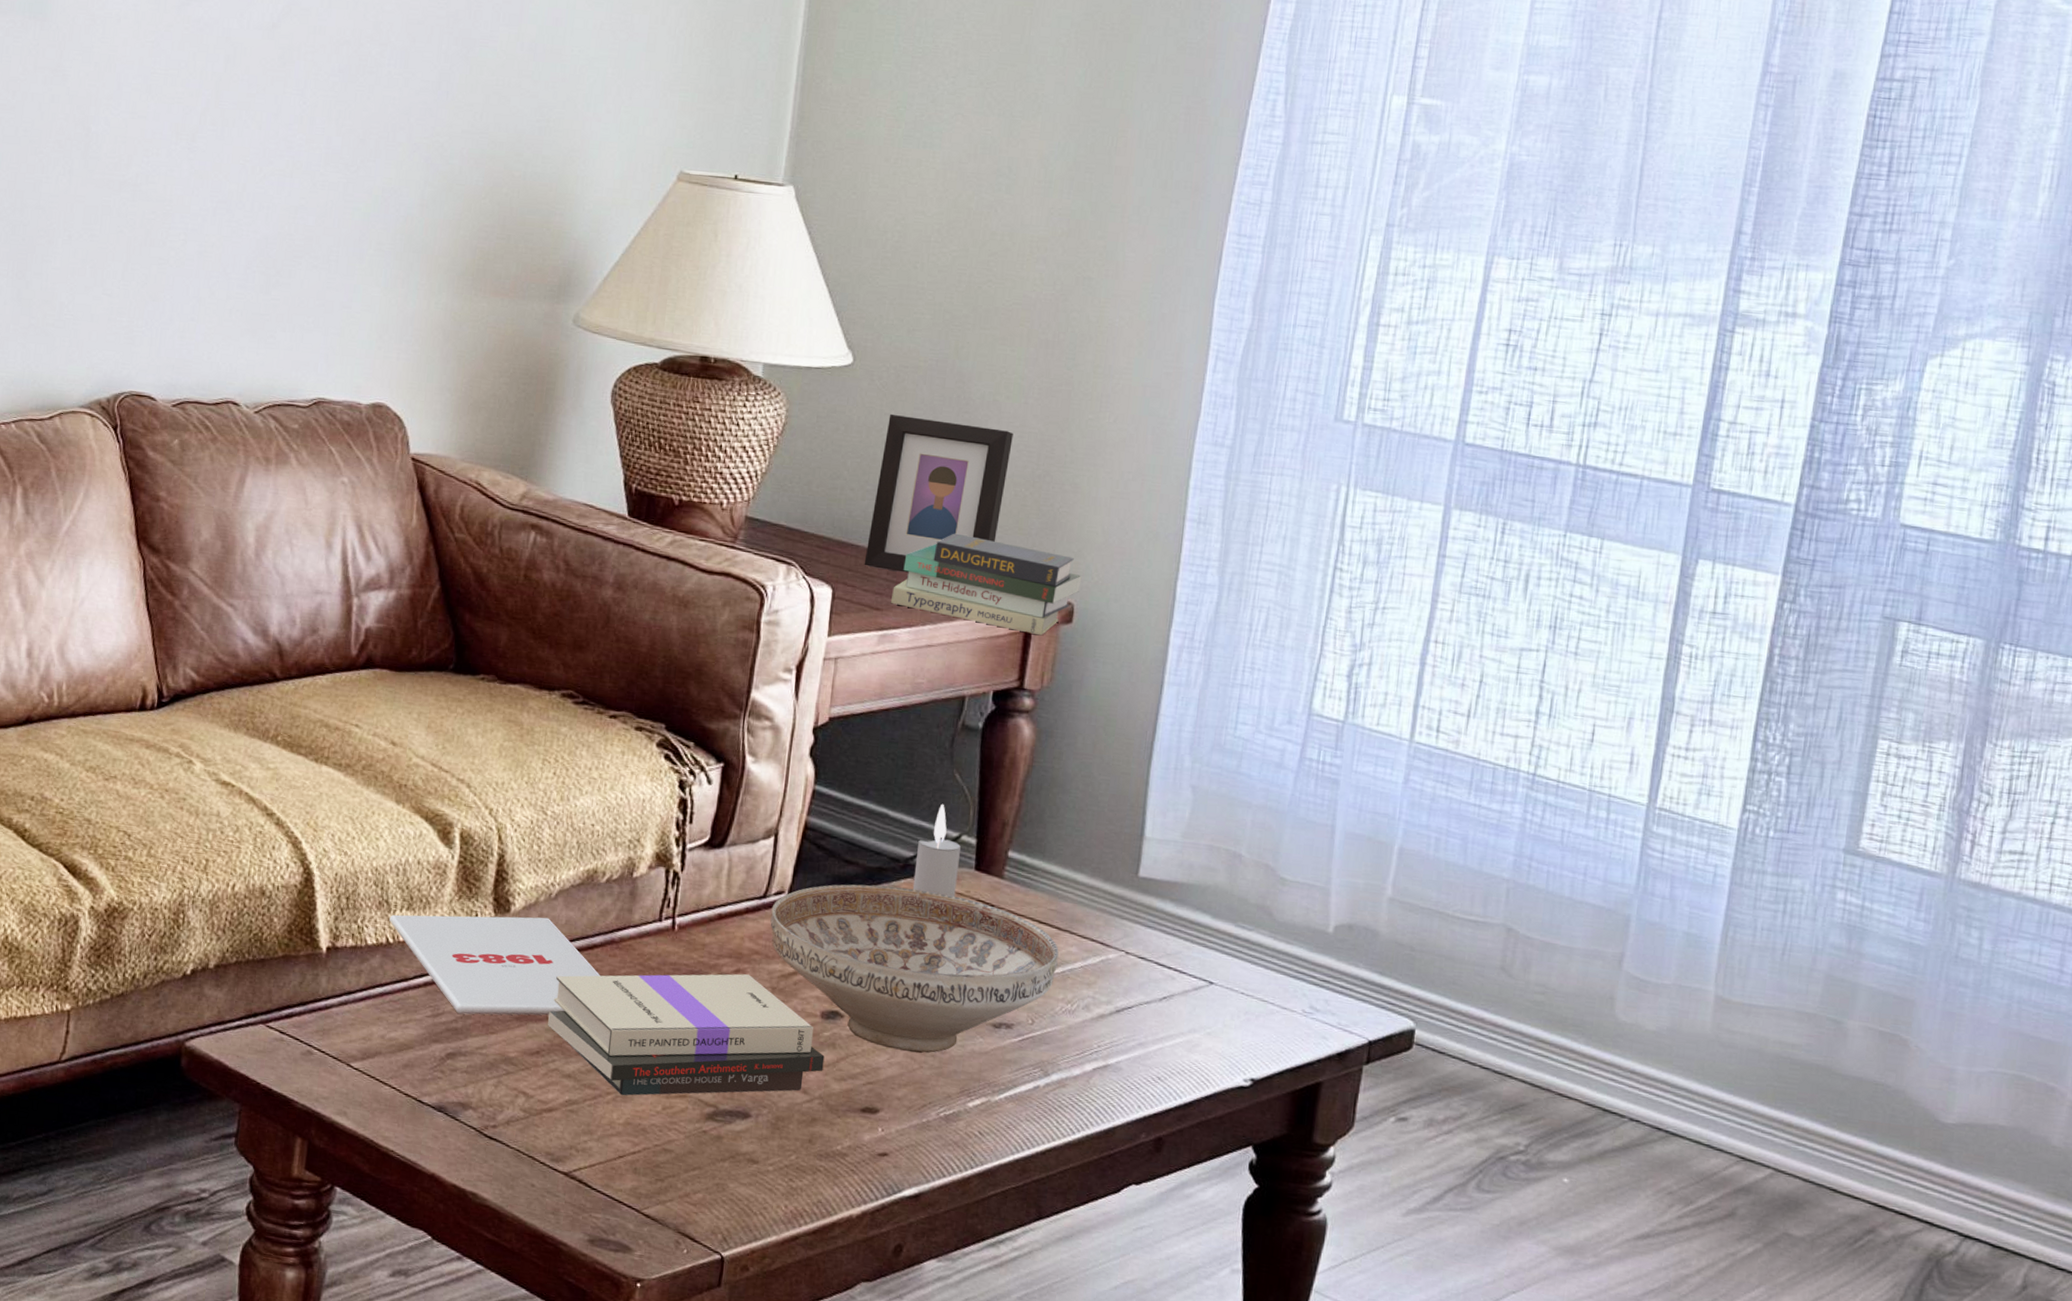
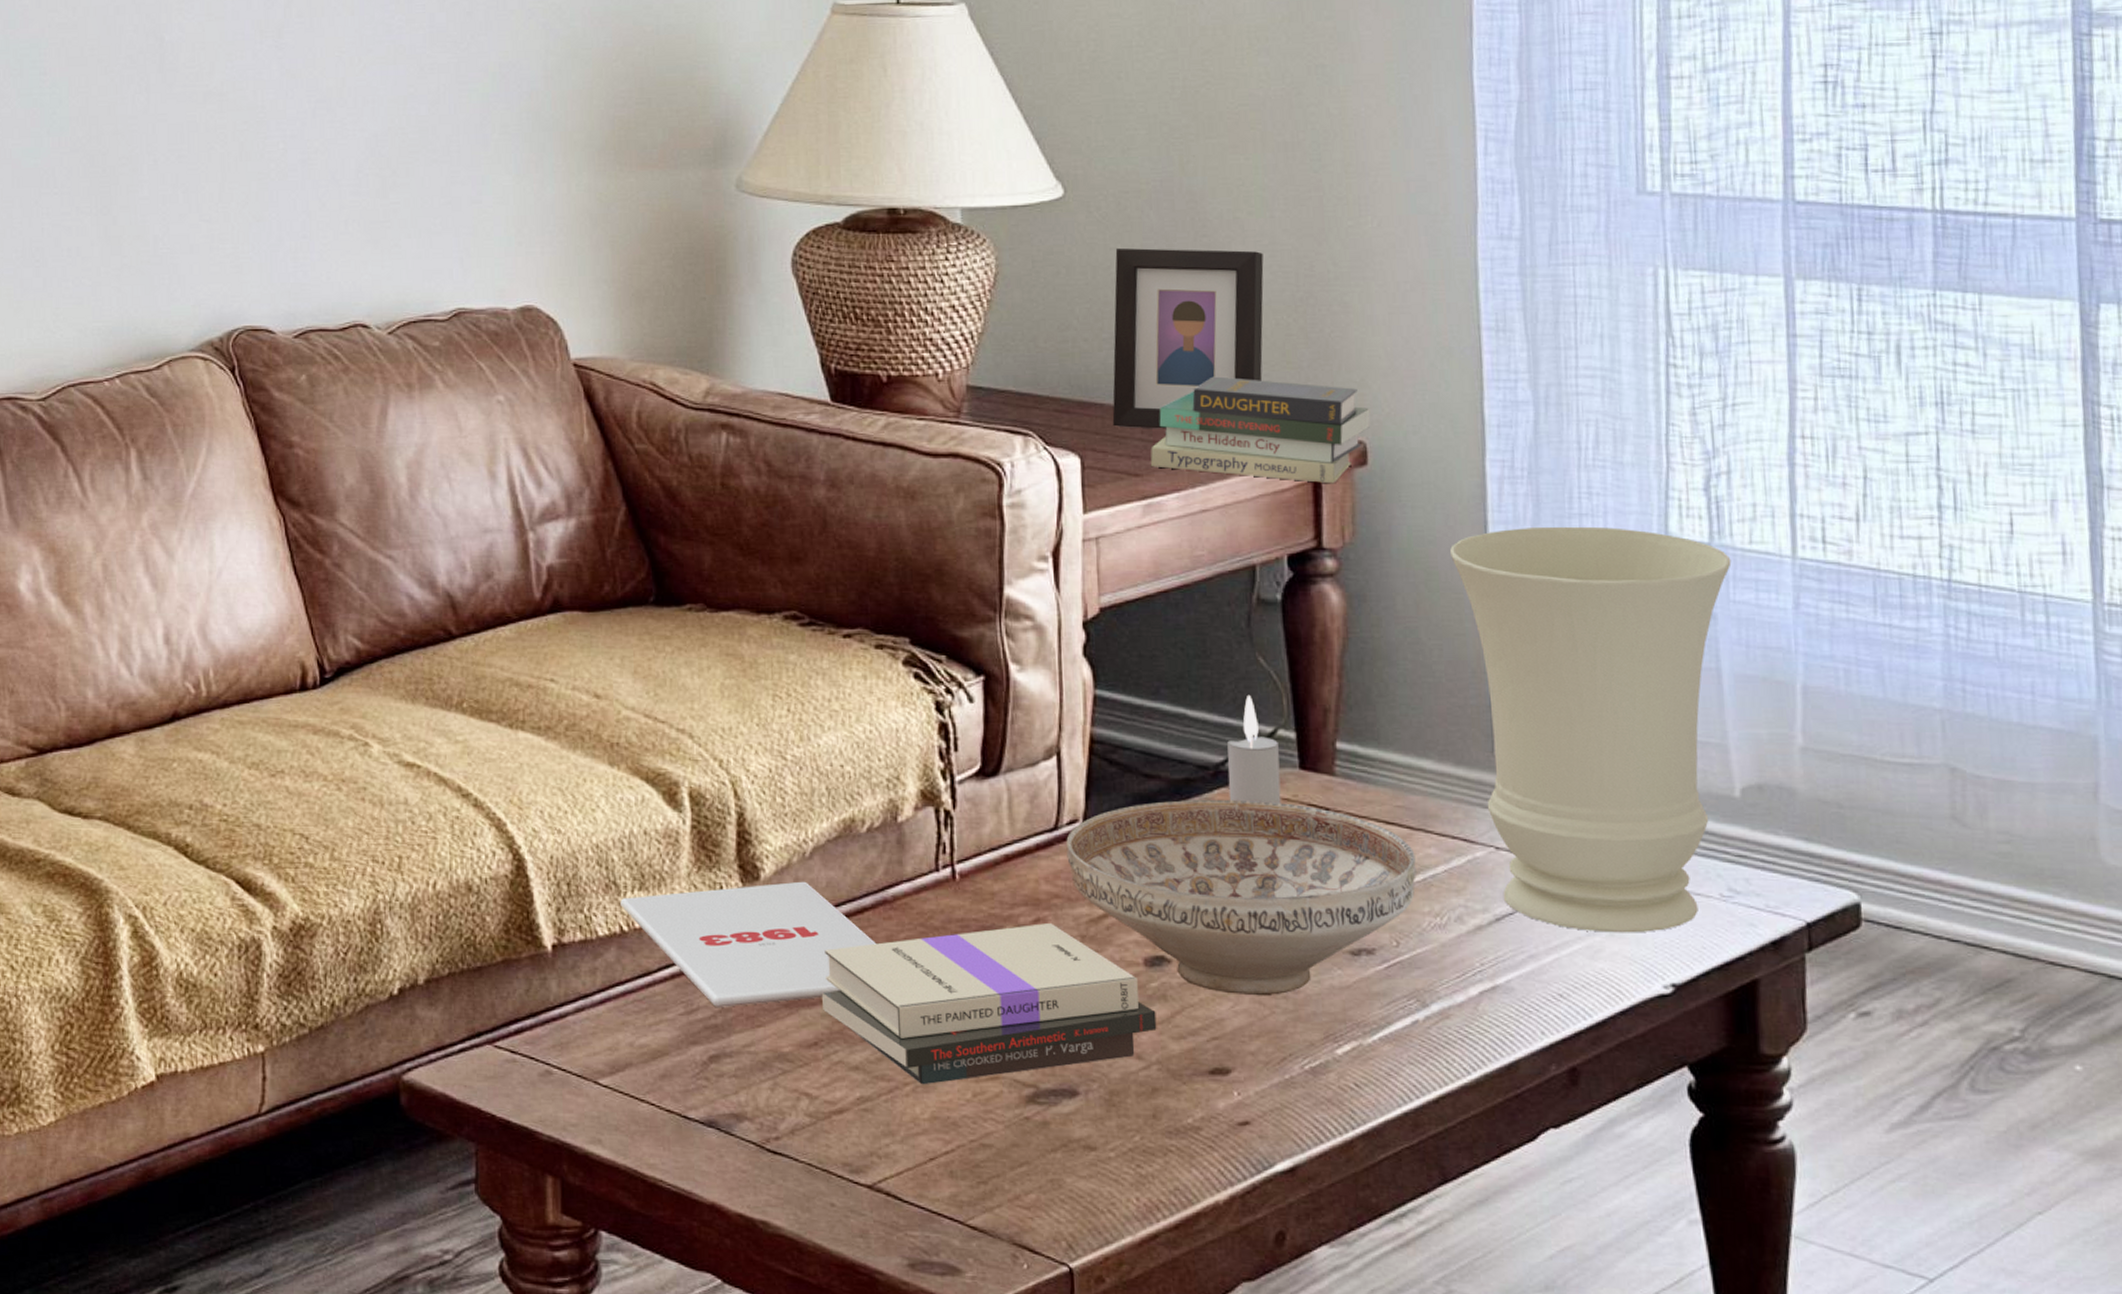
vase: none [1124,690,1360,1035] -> present [1450,526,1732,933]

